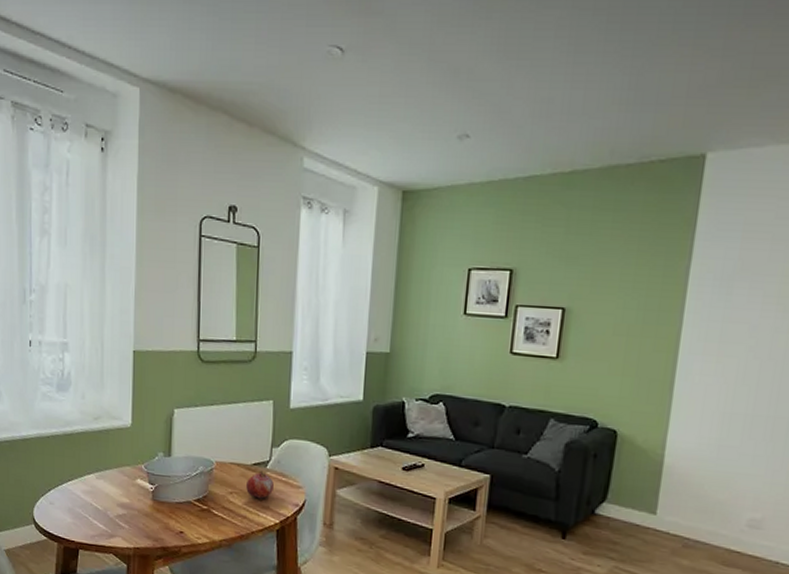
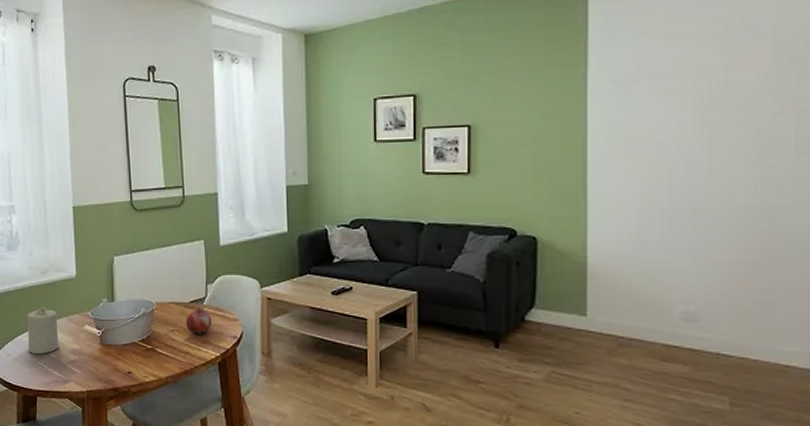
candle: none [72,455,108,505] -> present [27,306,59,354]

